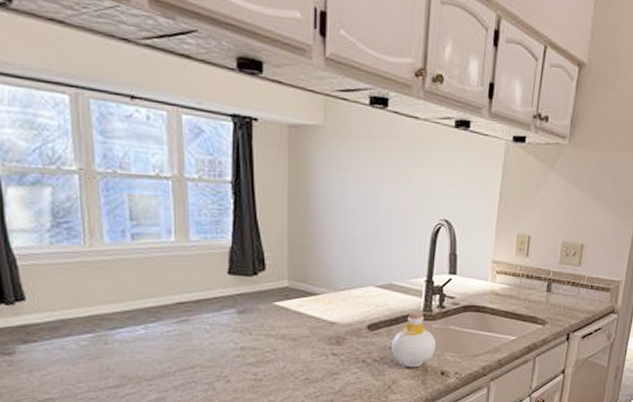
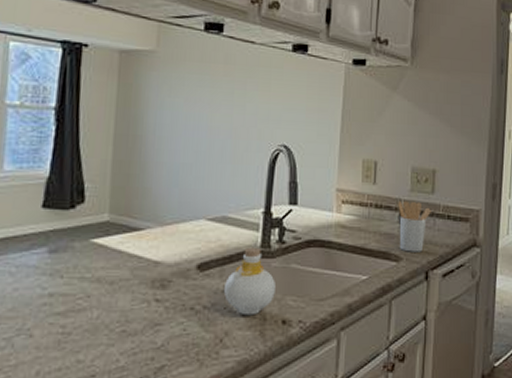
utensil holder: none [546,271,577,317] -> present [398,200,431,252]

